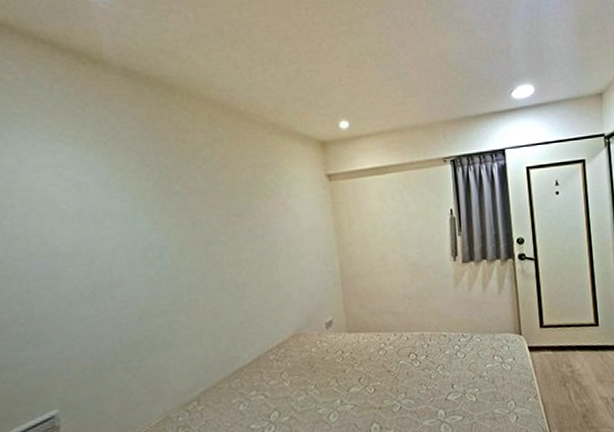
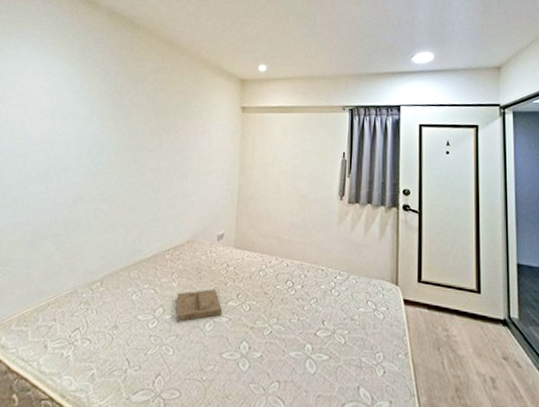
tray: none [291,379,345,422] -> present [176,289,222,322]

